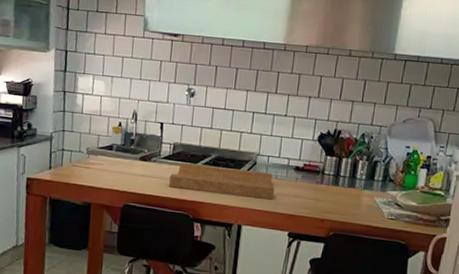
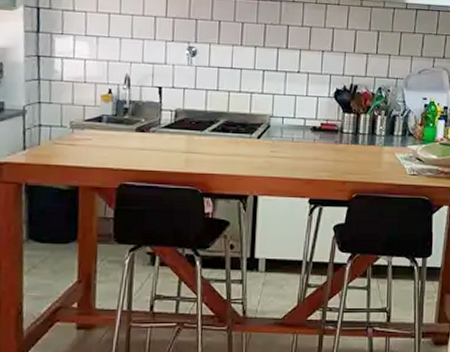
cutting board: present [169,162,275,200] -> none [172,130,292,165]

